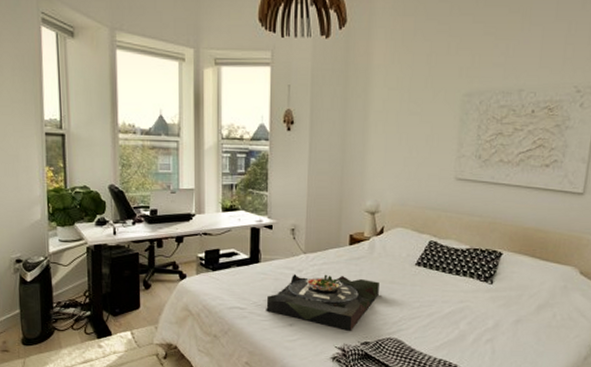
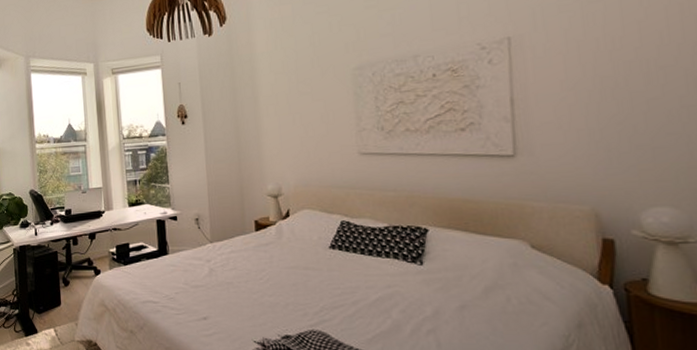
serving tray: present [266,274,379,331] -> none [178,263,294,323]

